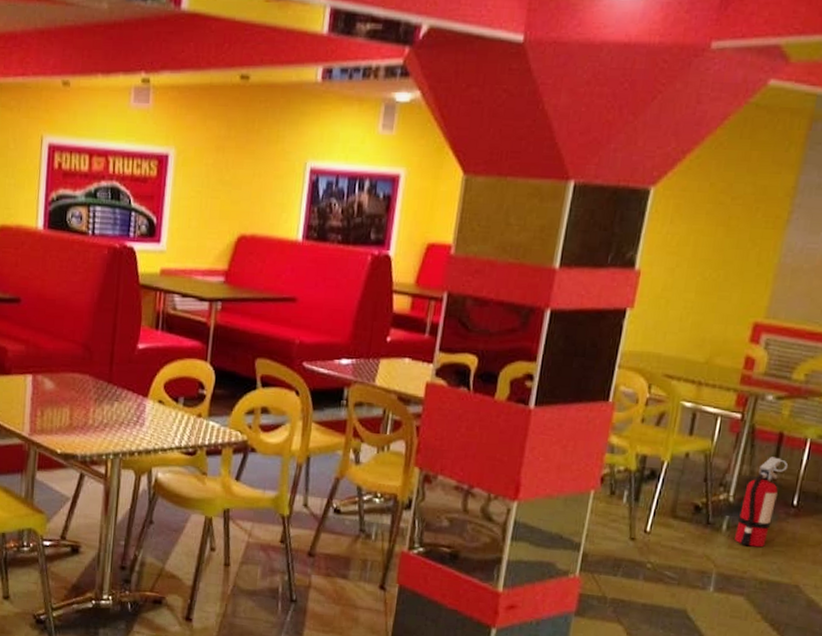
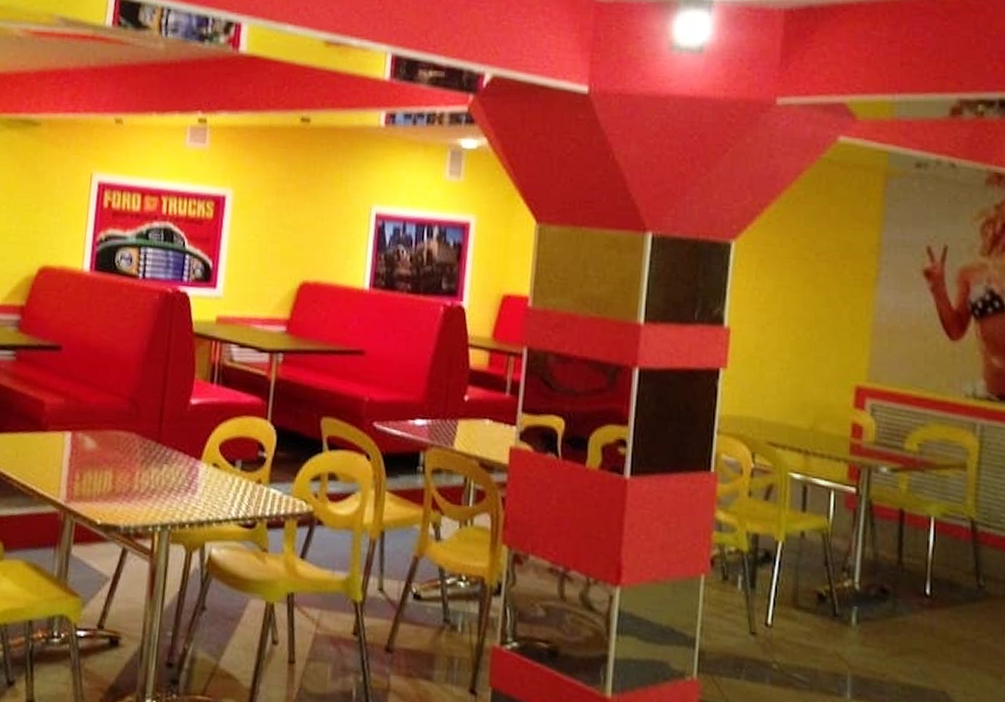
fire extinguisher: present [734,456,789,548] -> none [867,537,915,645]

